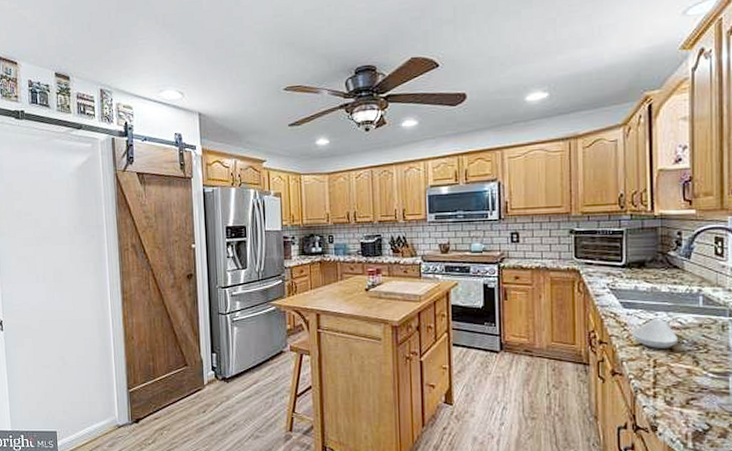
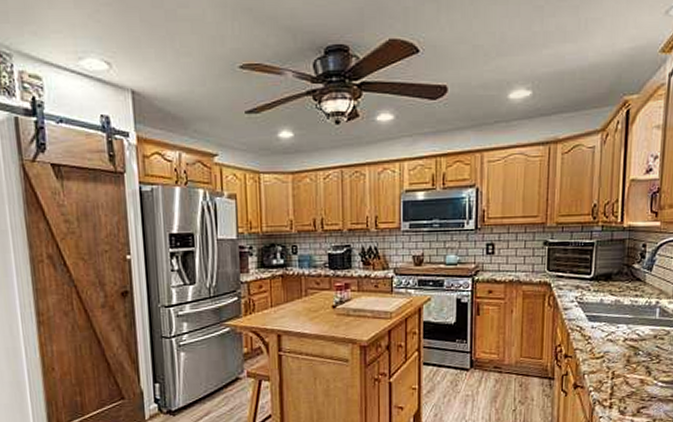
spoon rest: present [631,319,679,348] -> none [594,331,636,360]

